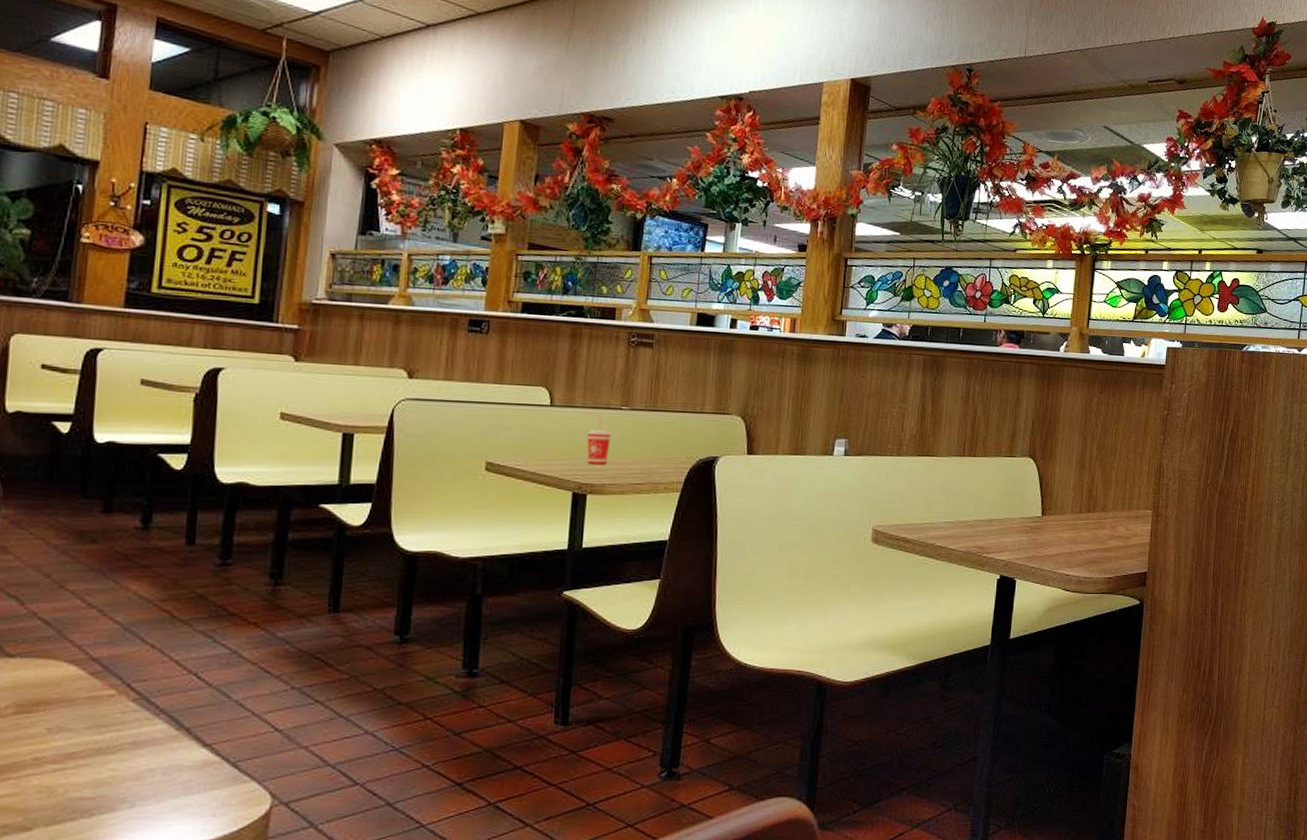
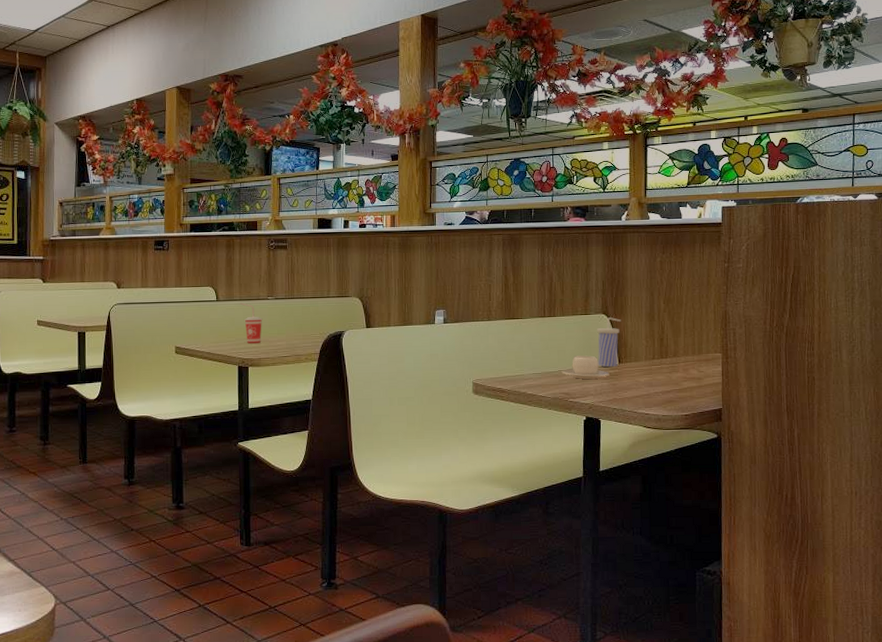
teacup: none [977,504,1031,533] -> present [561,355,609,380]
beverage cup: none [1019,462,1049,520] -> present [597,317,621,368]

